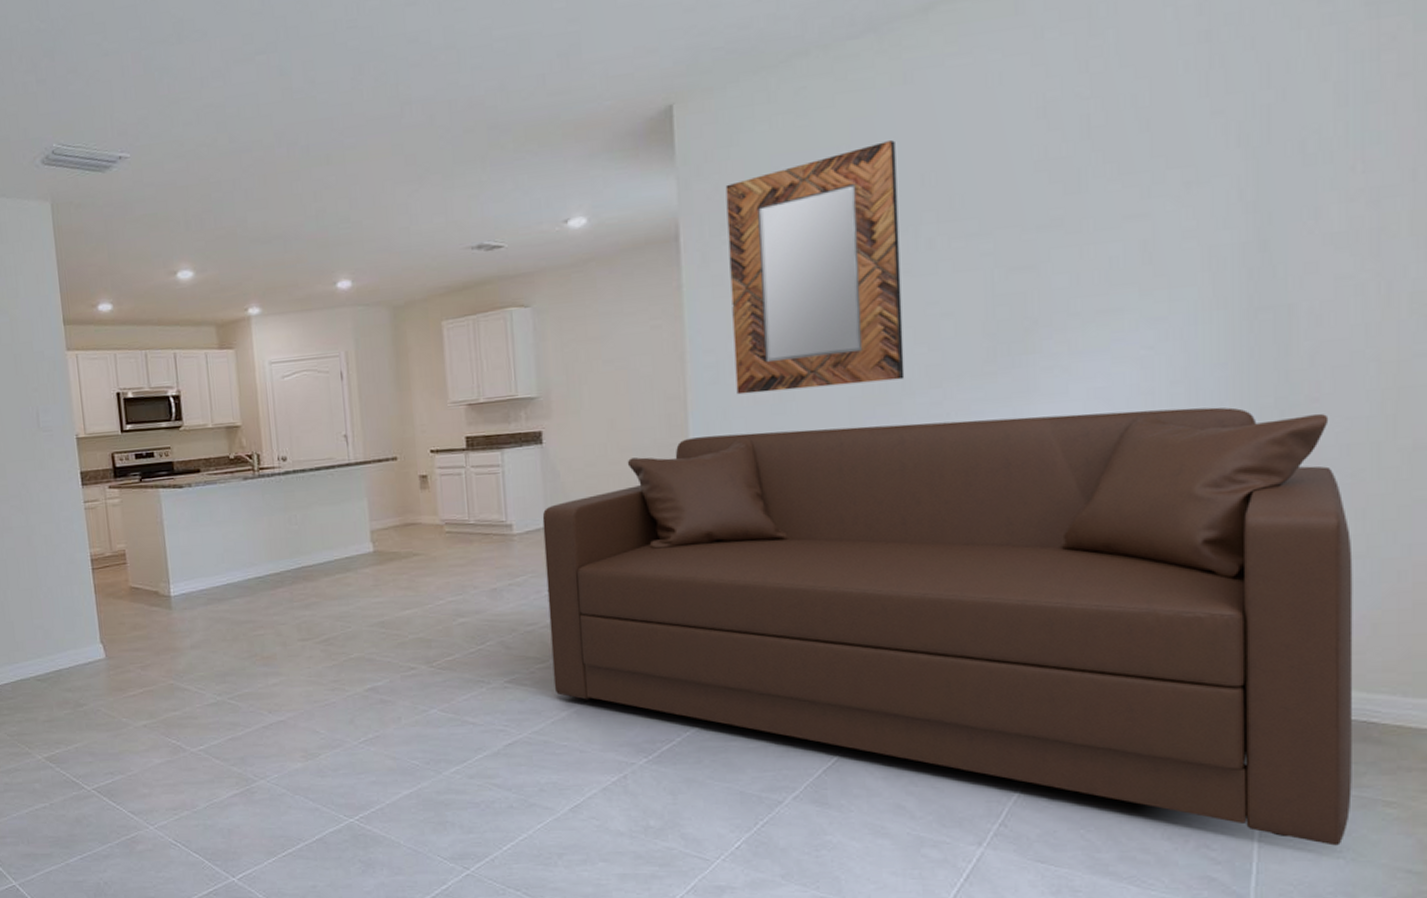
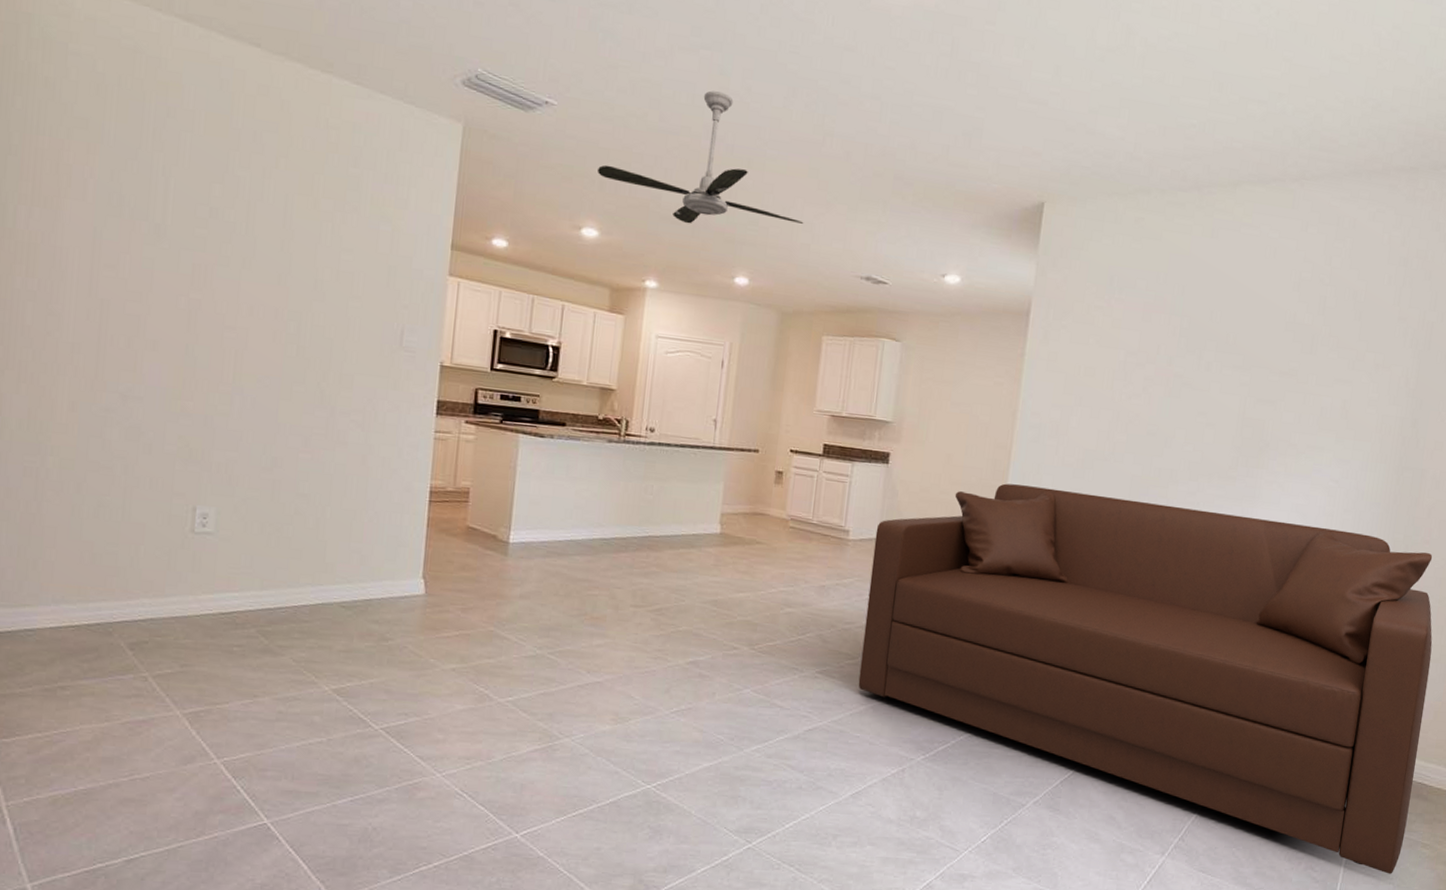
ceiling fan: none [180,93,398,240] -> present [598,90,804,224]
home mirror: present [725,140,905,395] -> none [1050,277,1198,469]

